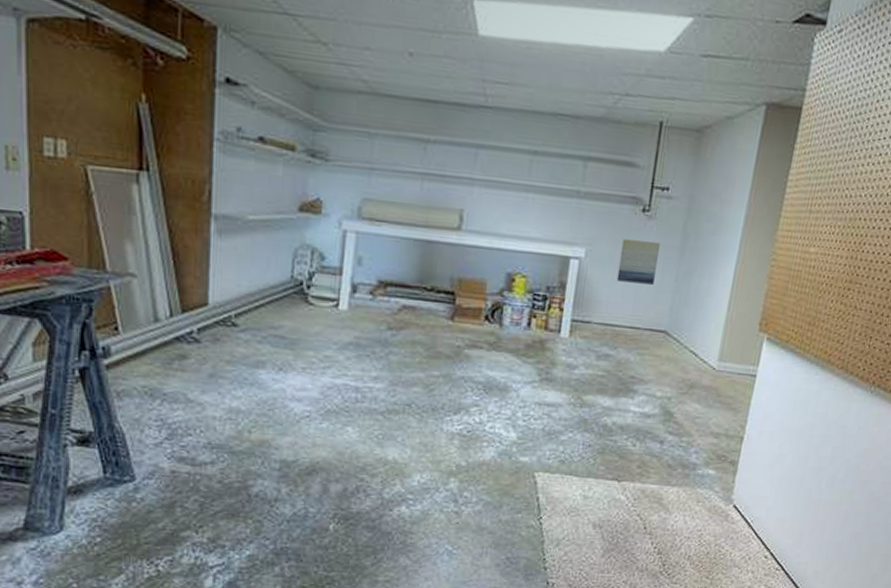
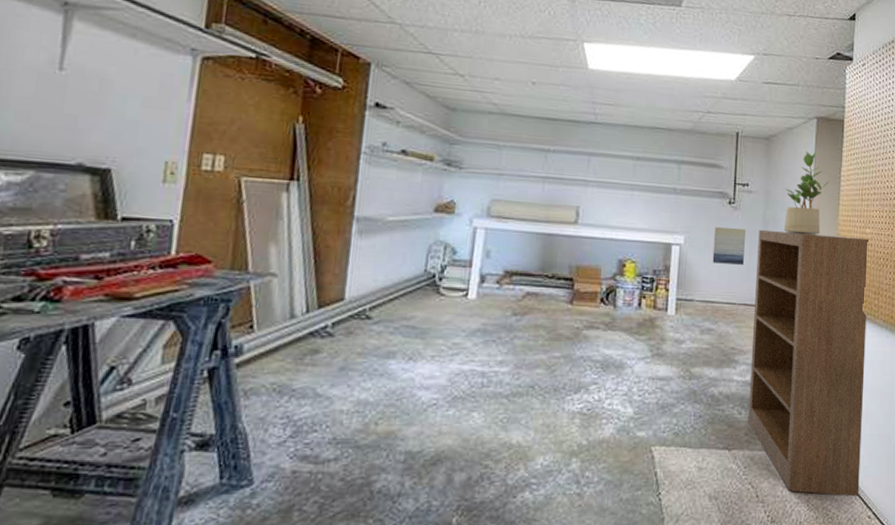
bookshelf: none [642,243,814,536] -> present [747,229,871,497]
potted plant: none [707,148,771,252] -> present [784,151,829,235]

